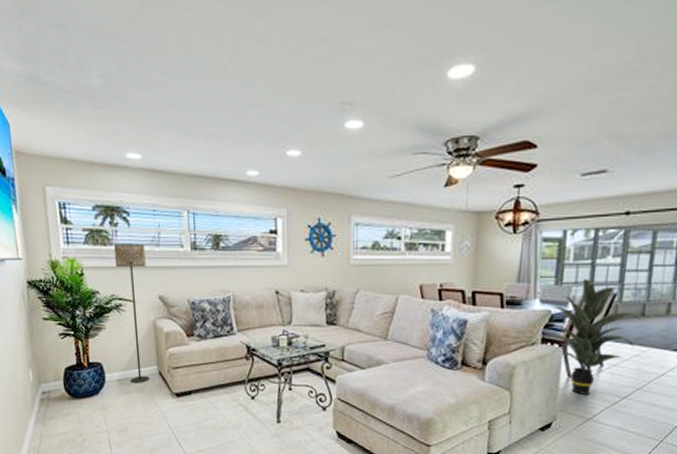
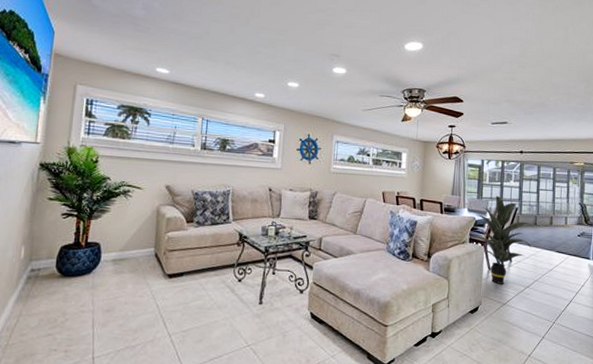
floor lamp: present [114,243,150,383] -> none [126,138,160,264]

